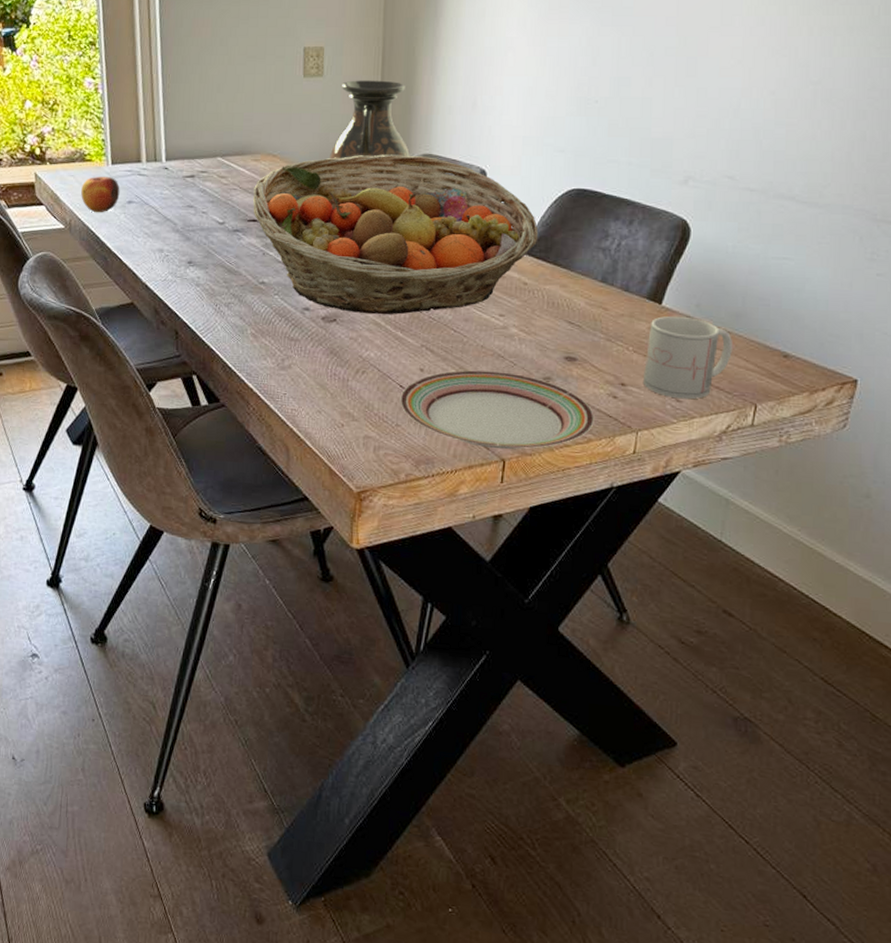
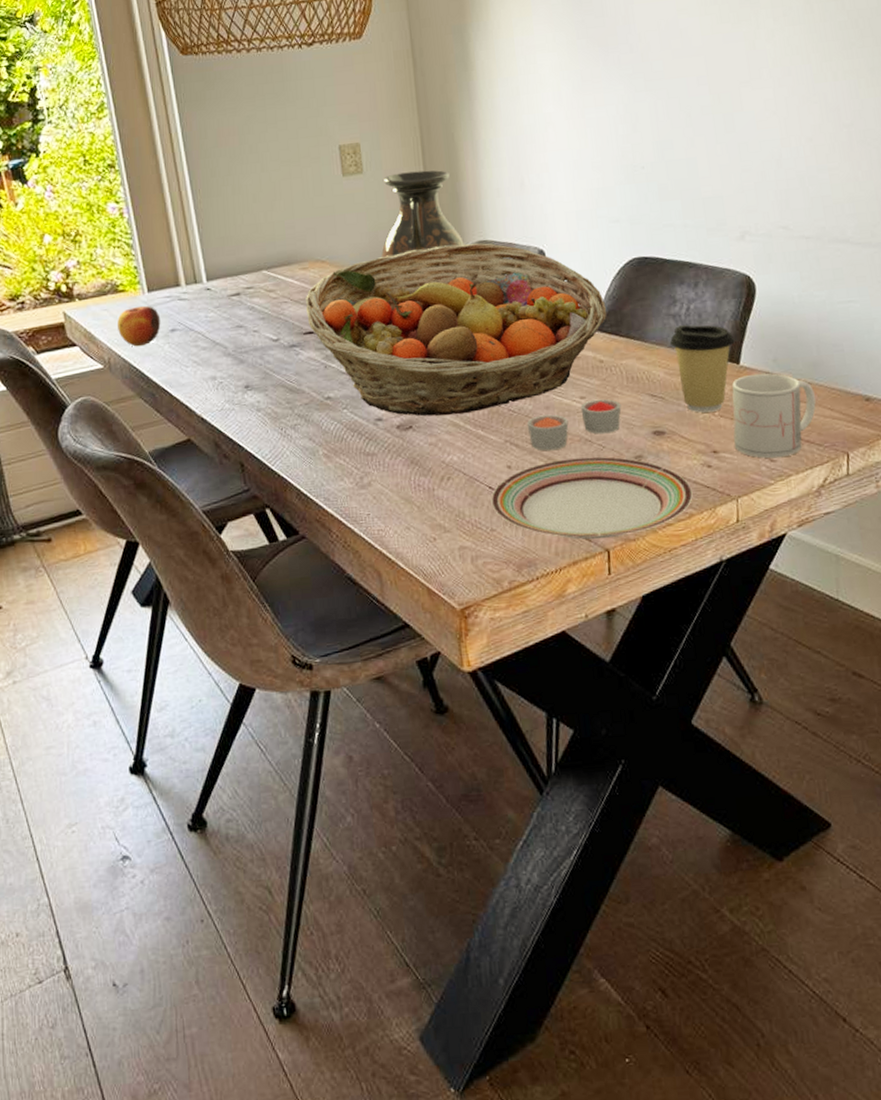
candle: none [444,319,538,361] -> present [526,399,621,451]
coffee cup: none [595,260,661,346] -> present [669,325,735,413]

